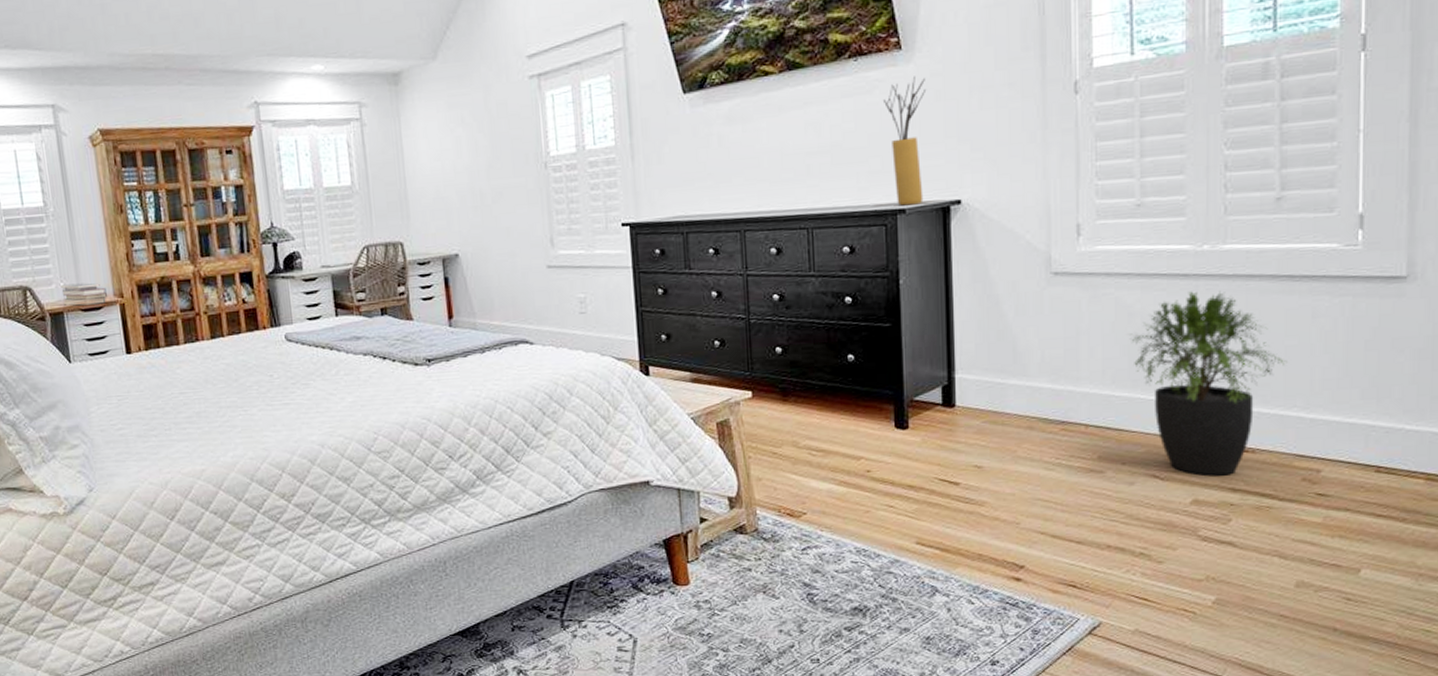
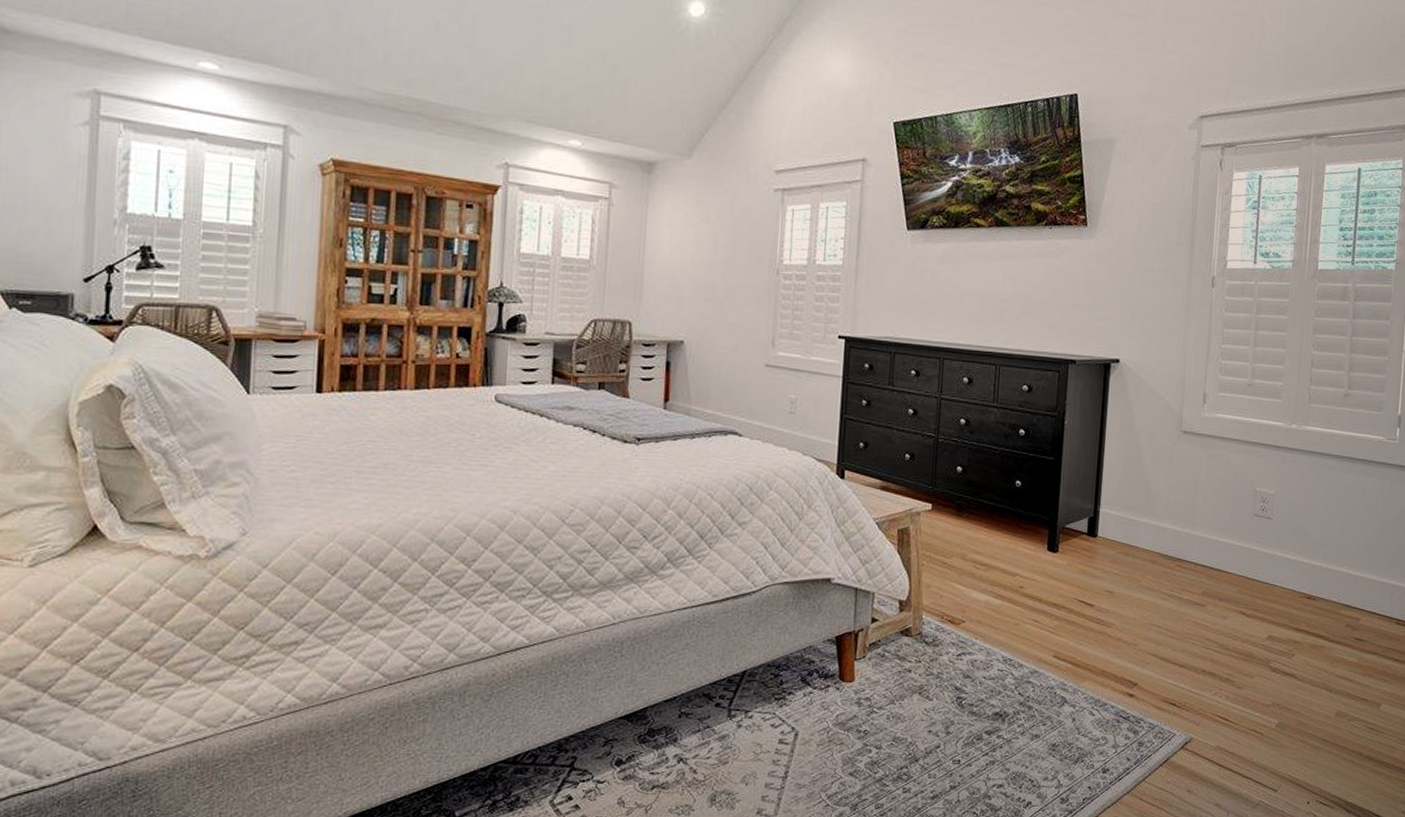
vase: present [882,76,927,206] -> none [1068,250,1103,358]
potted plant: present [1129,290,1288,476] -> none [1234,460,1343,617]

